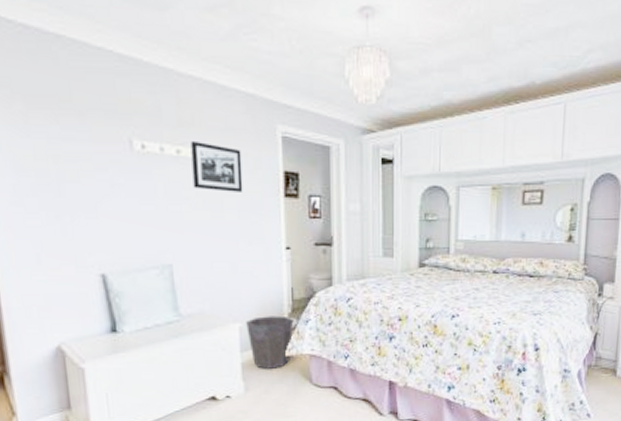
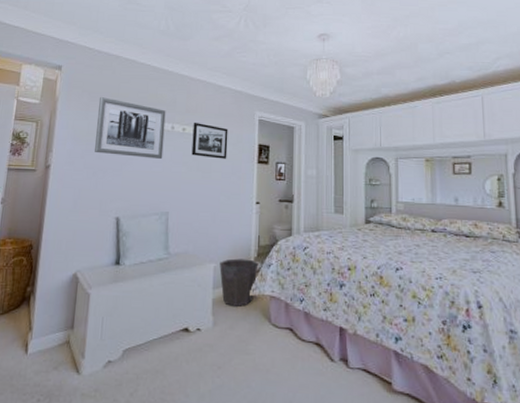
wall art: none [42,103,154,194] -> present [95,97,166,159]

